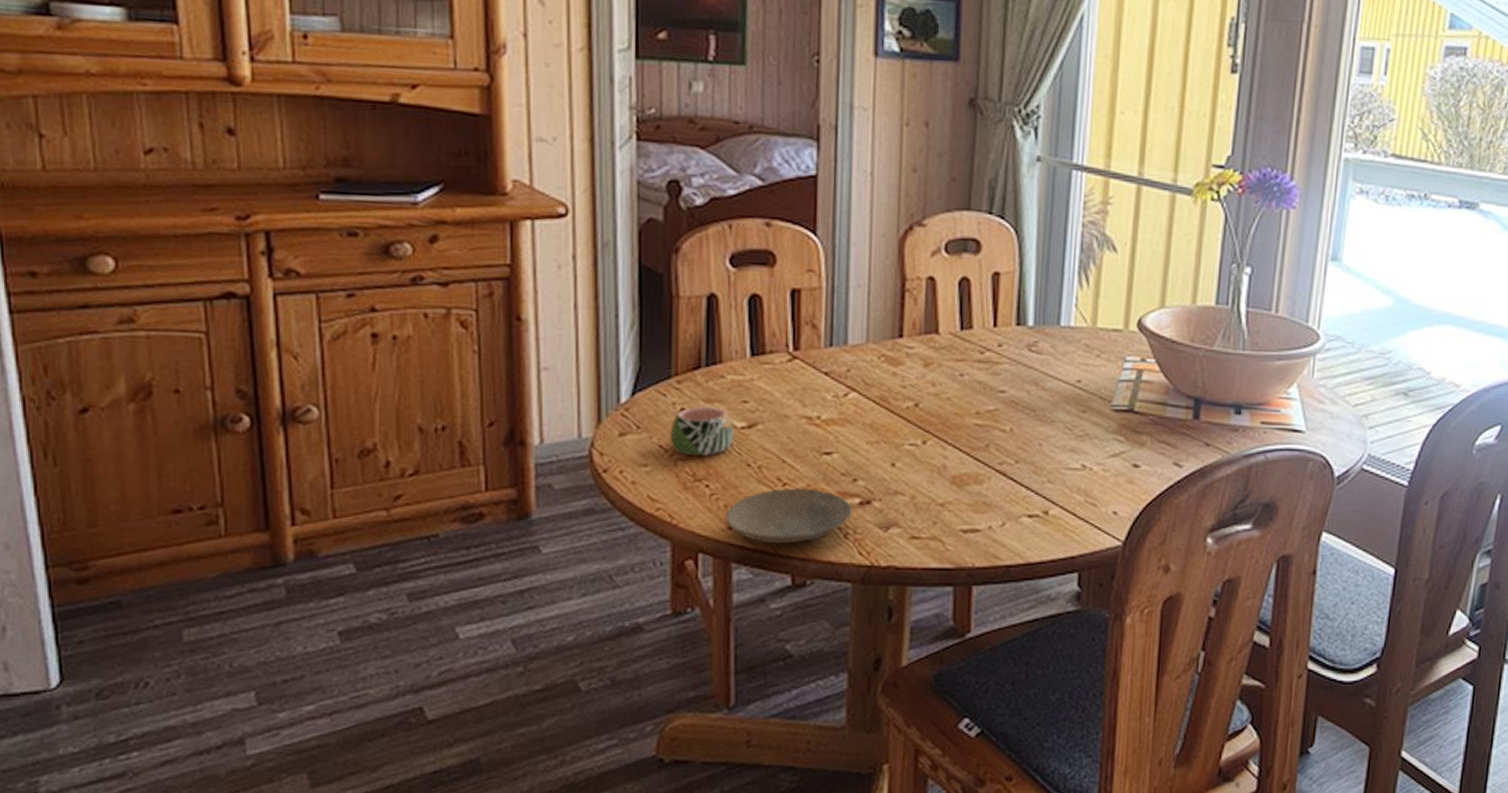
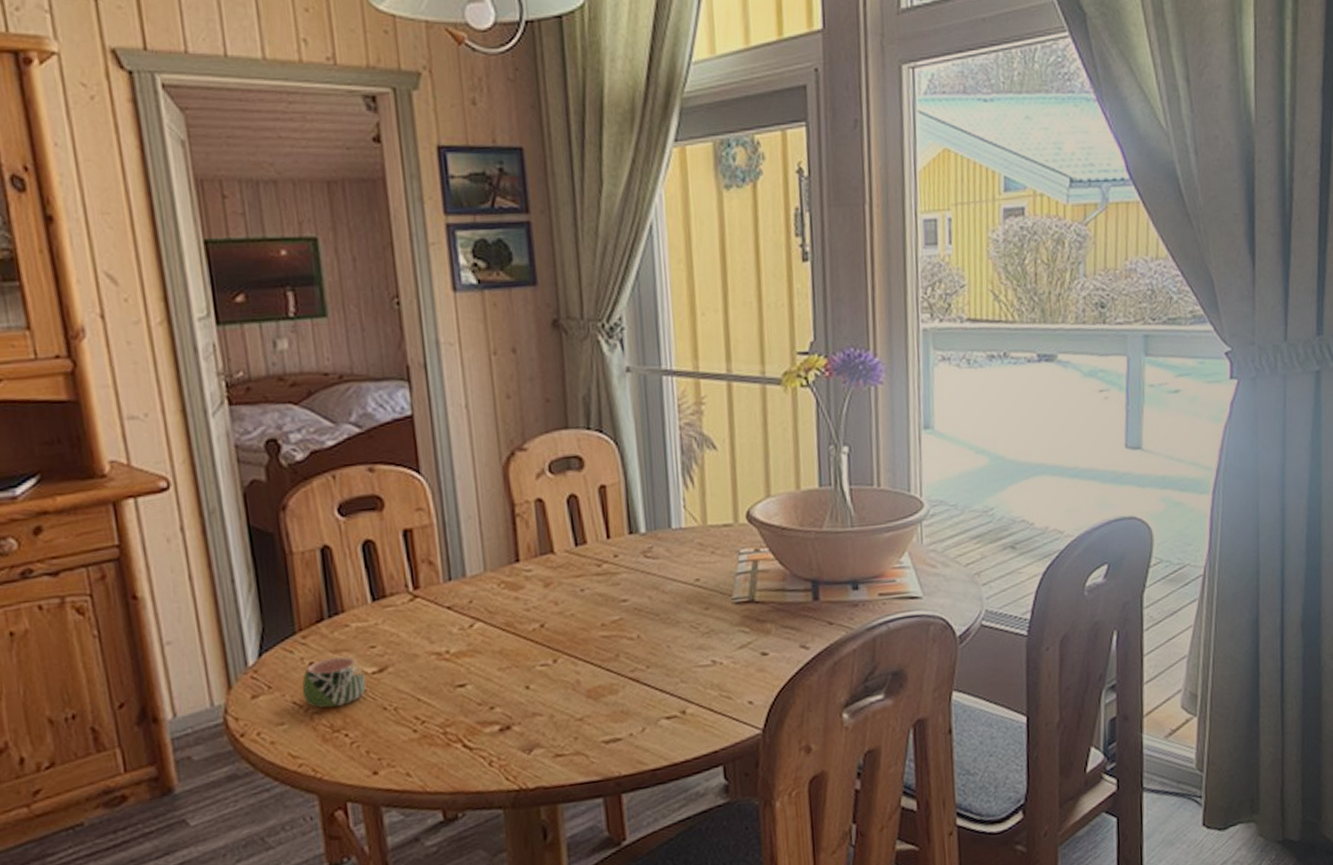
plate: present [725,488,853,544] -> none [368,722,494,783]

